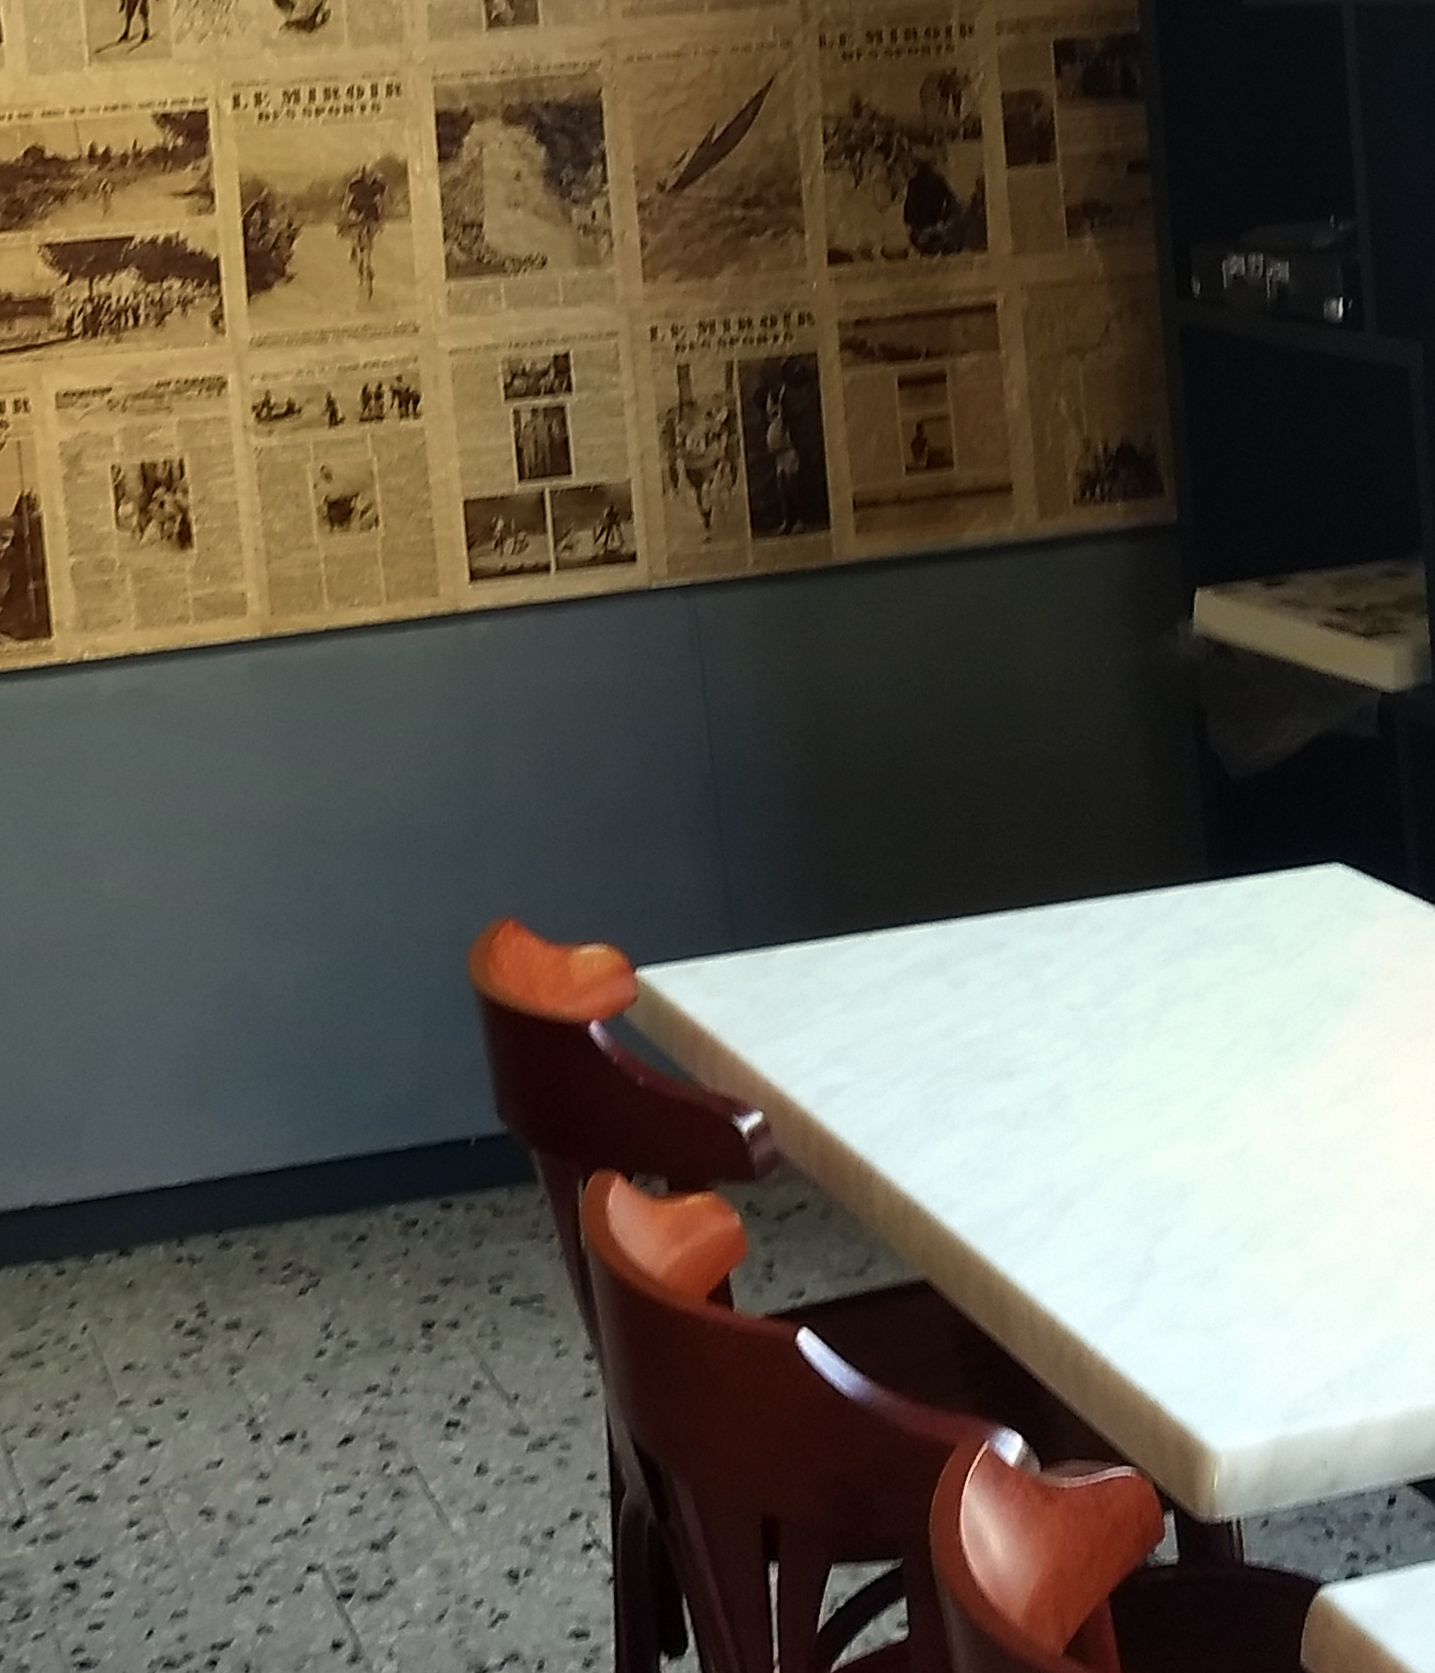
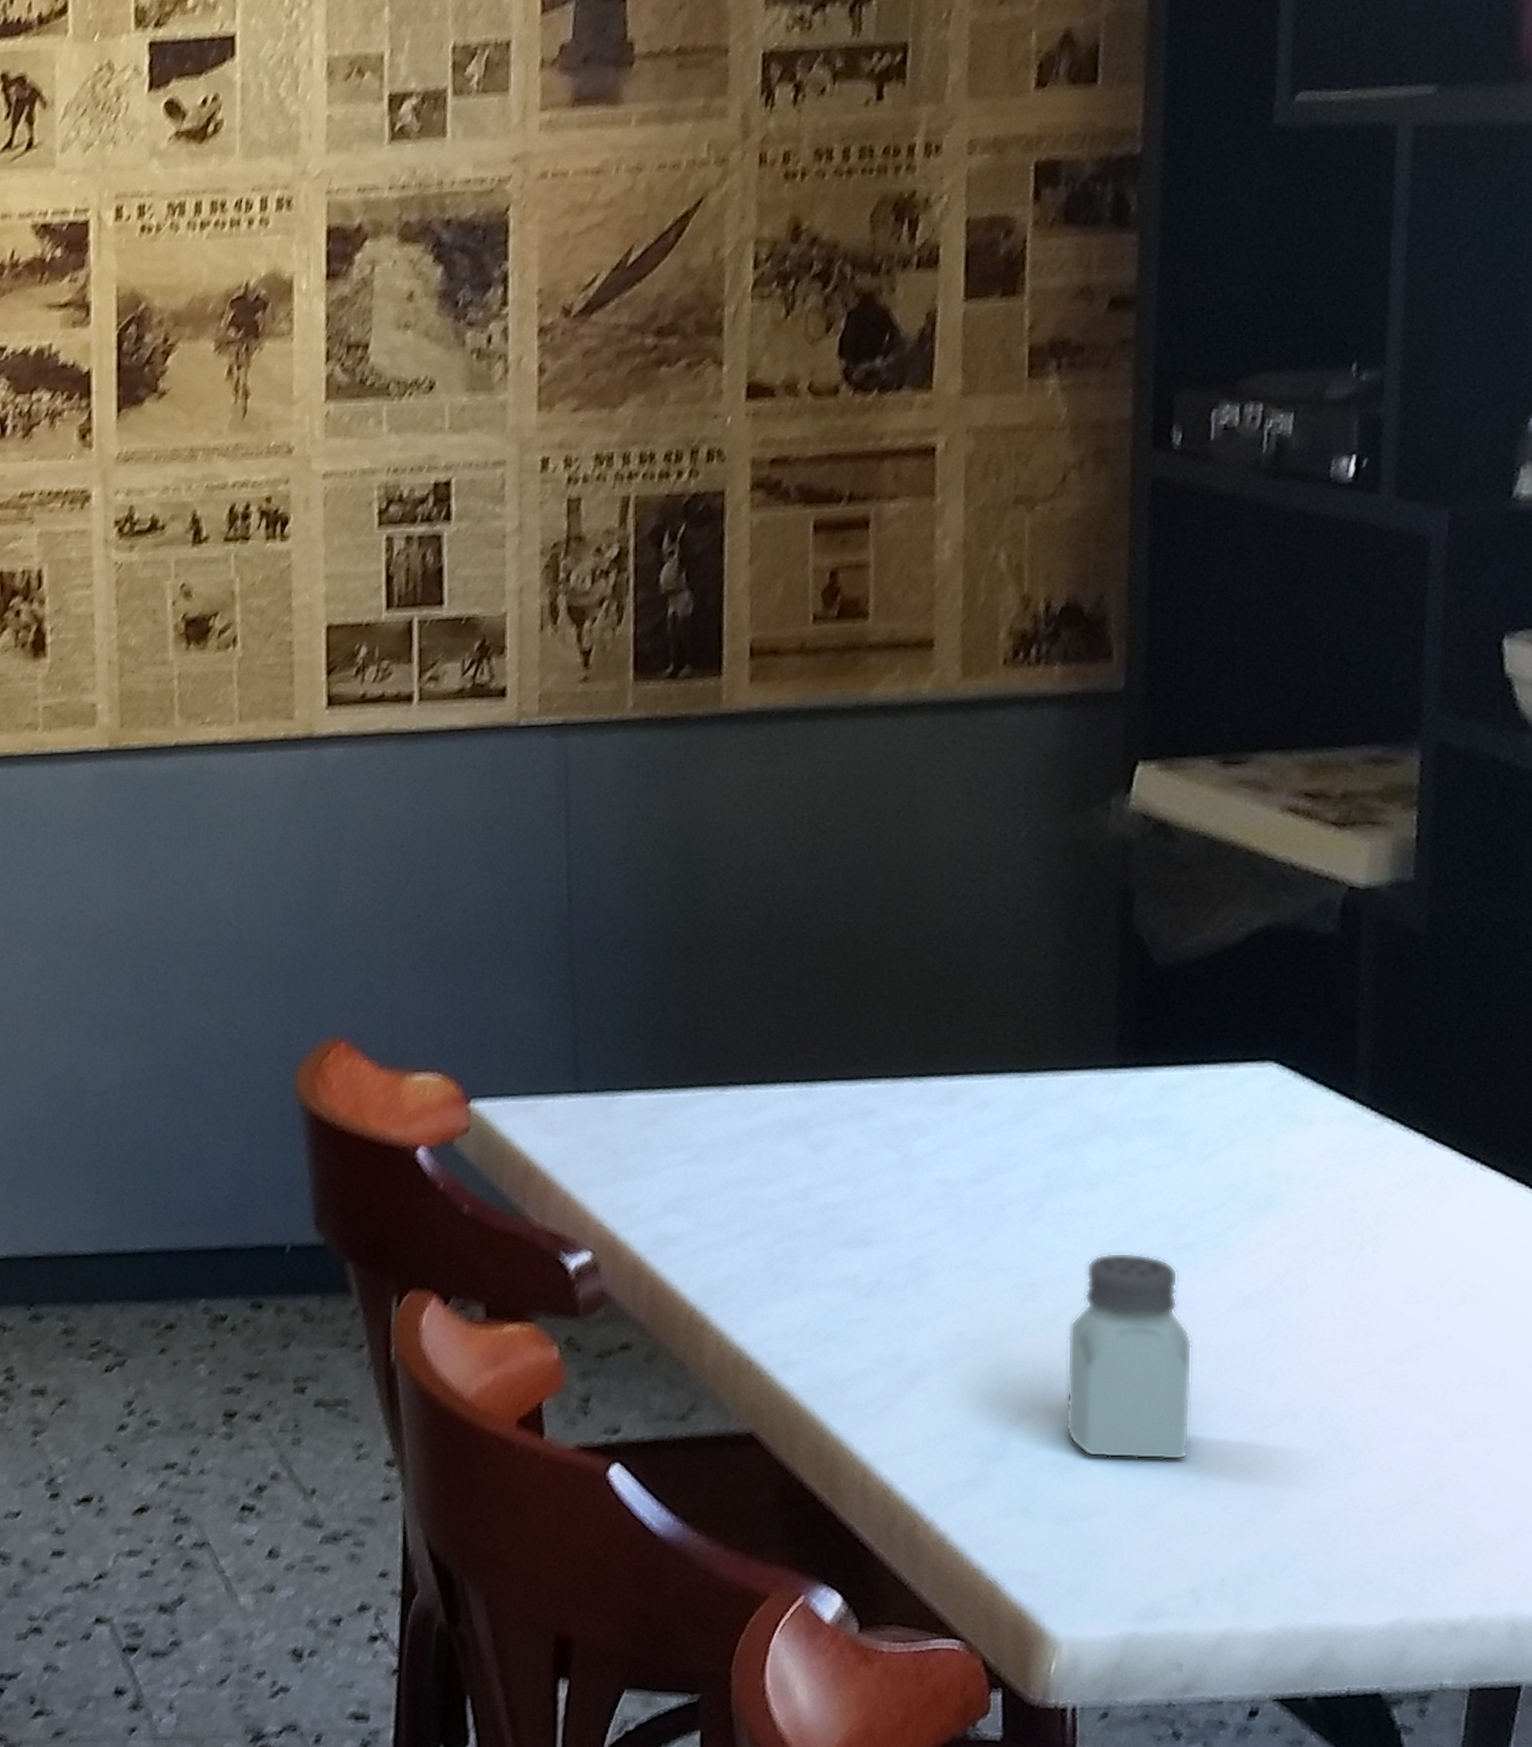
saltshaker: none [1194,1058,1309,1265] -> present [1065,1252,1193,1460]

